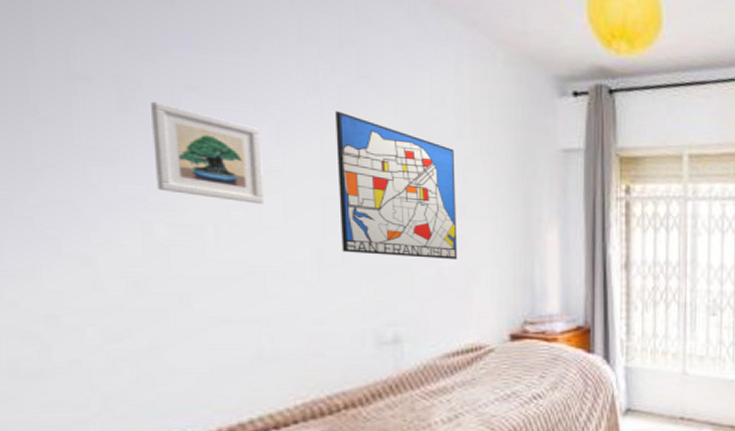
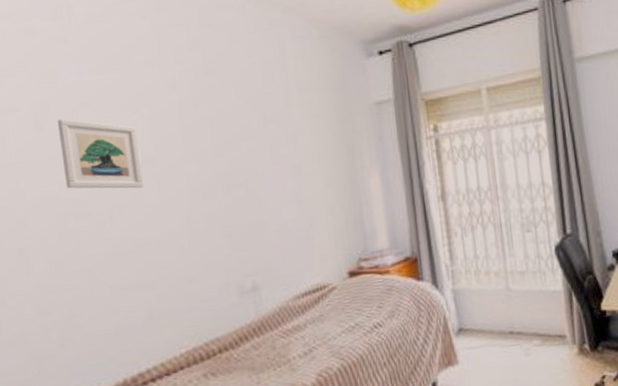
wall art: present [335,111,458,260] -> none [191,102,298,219]

